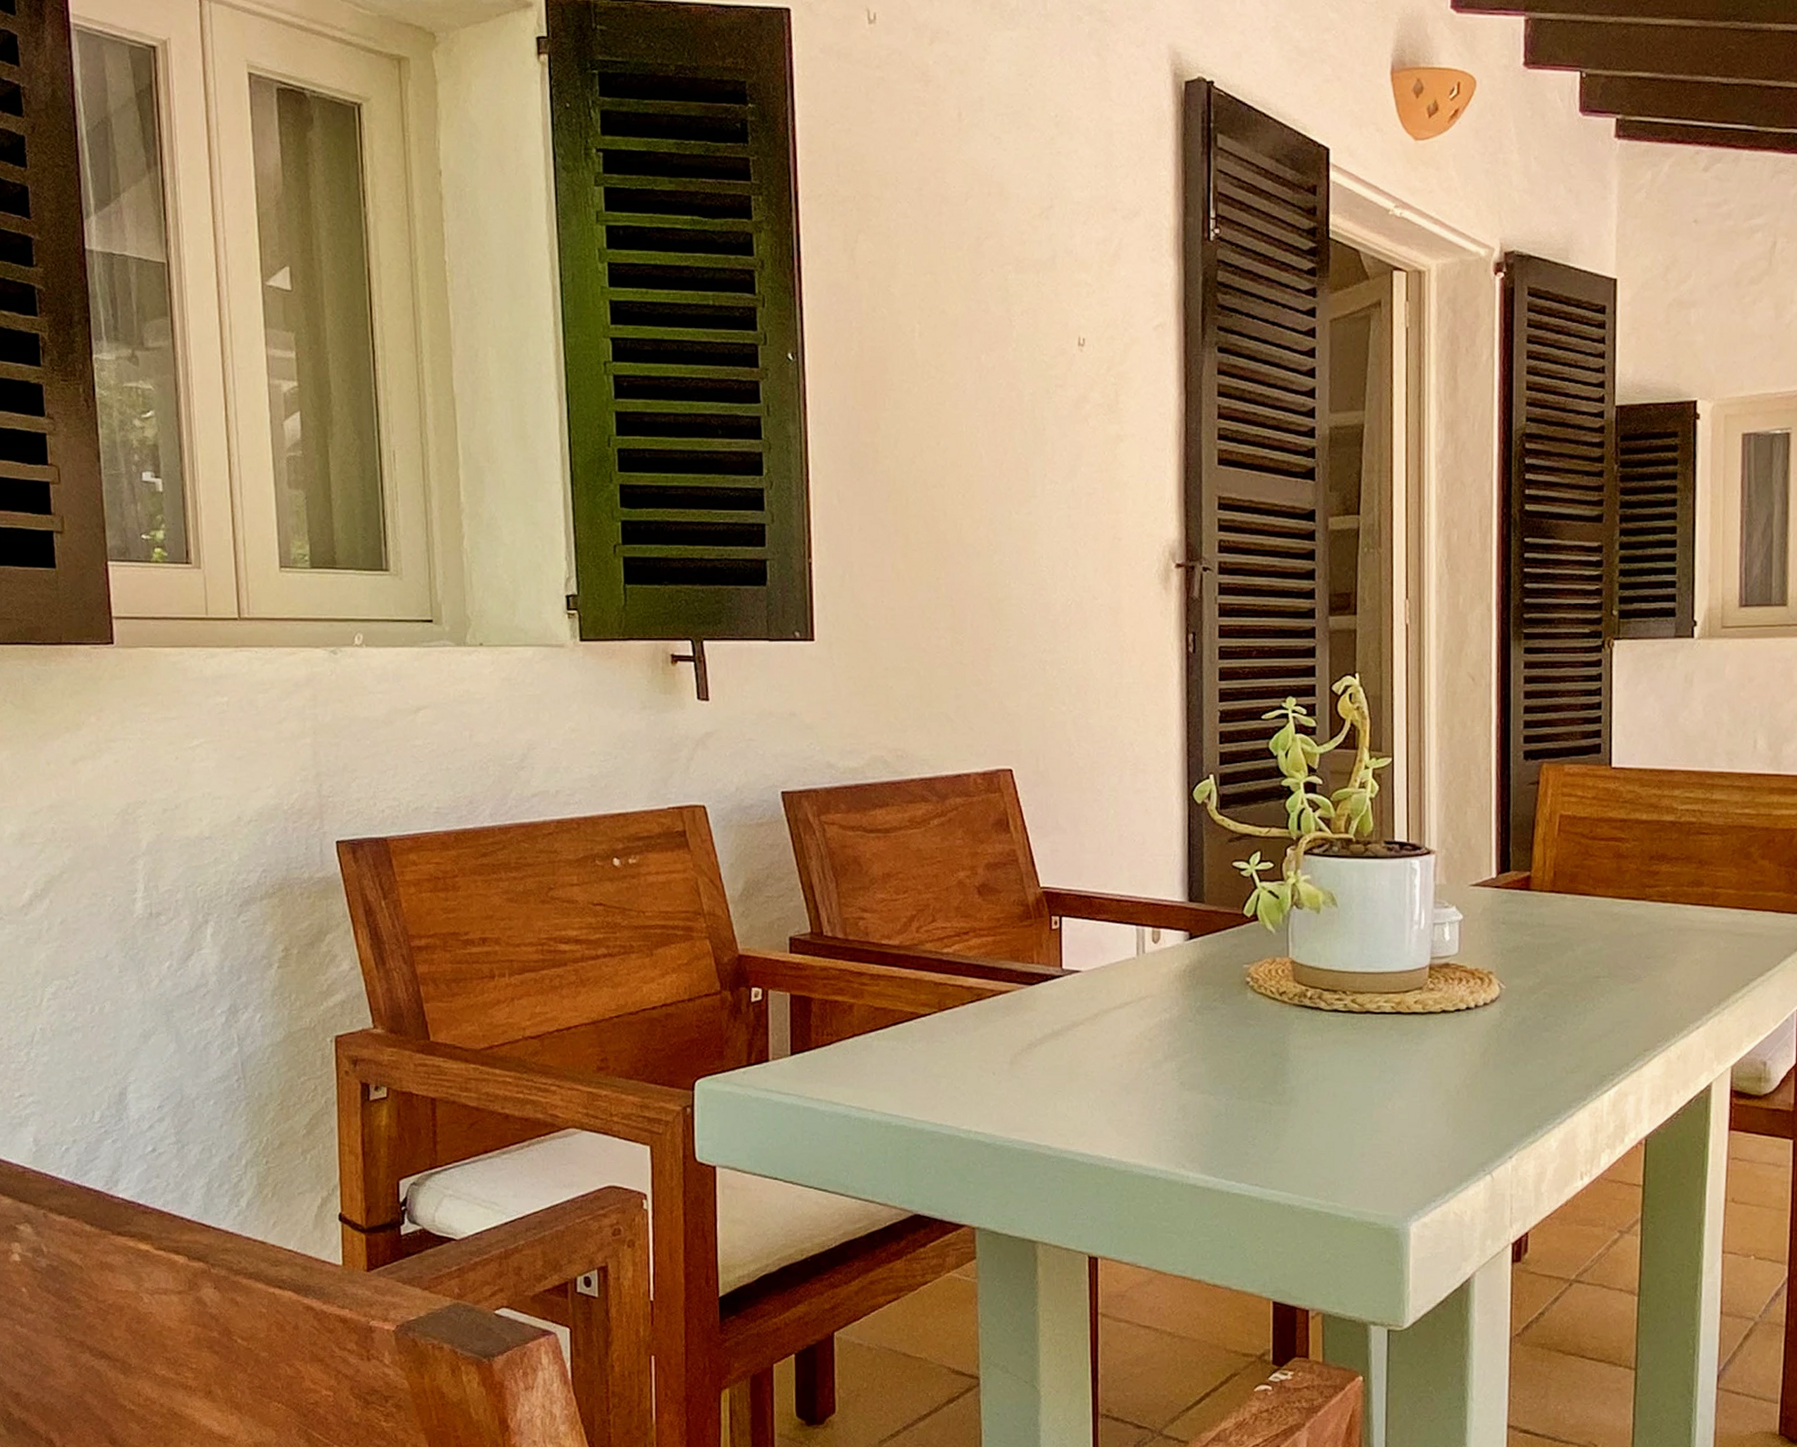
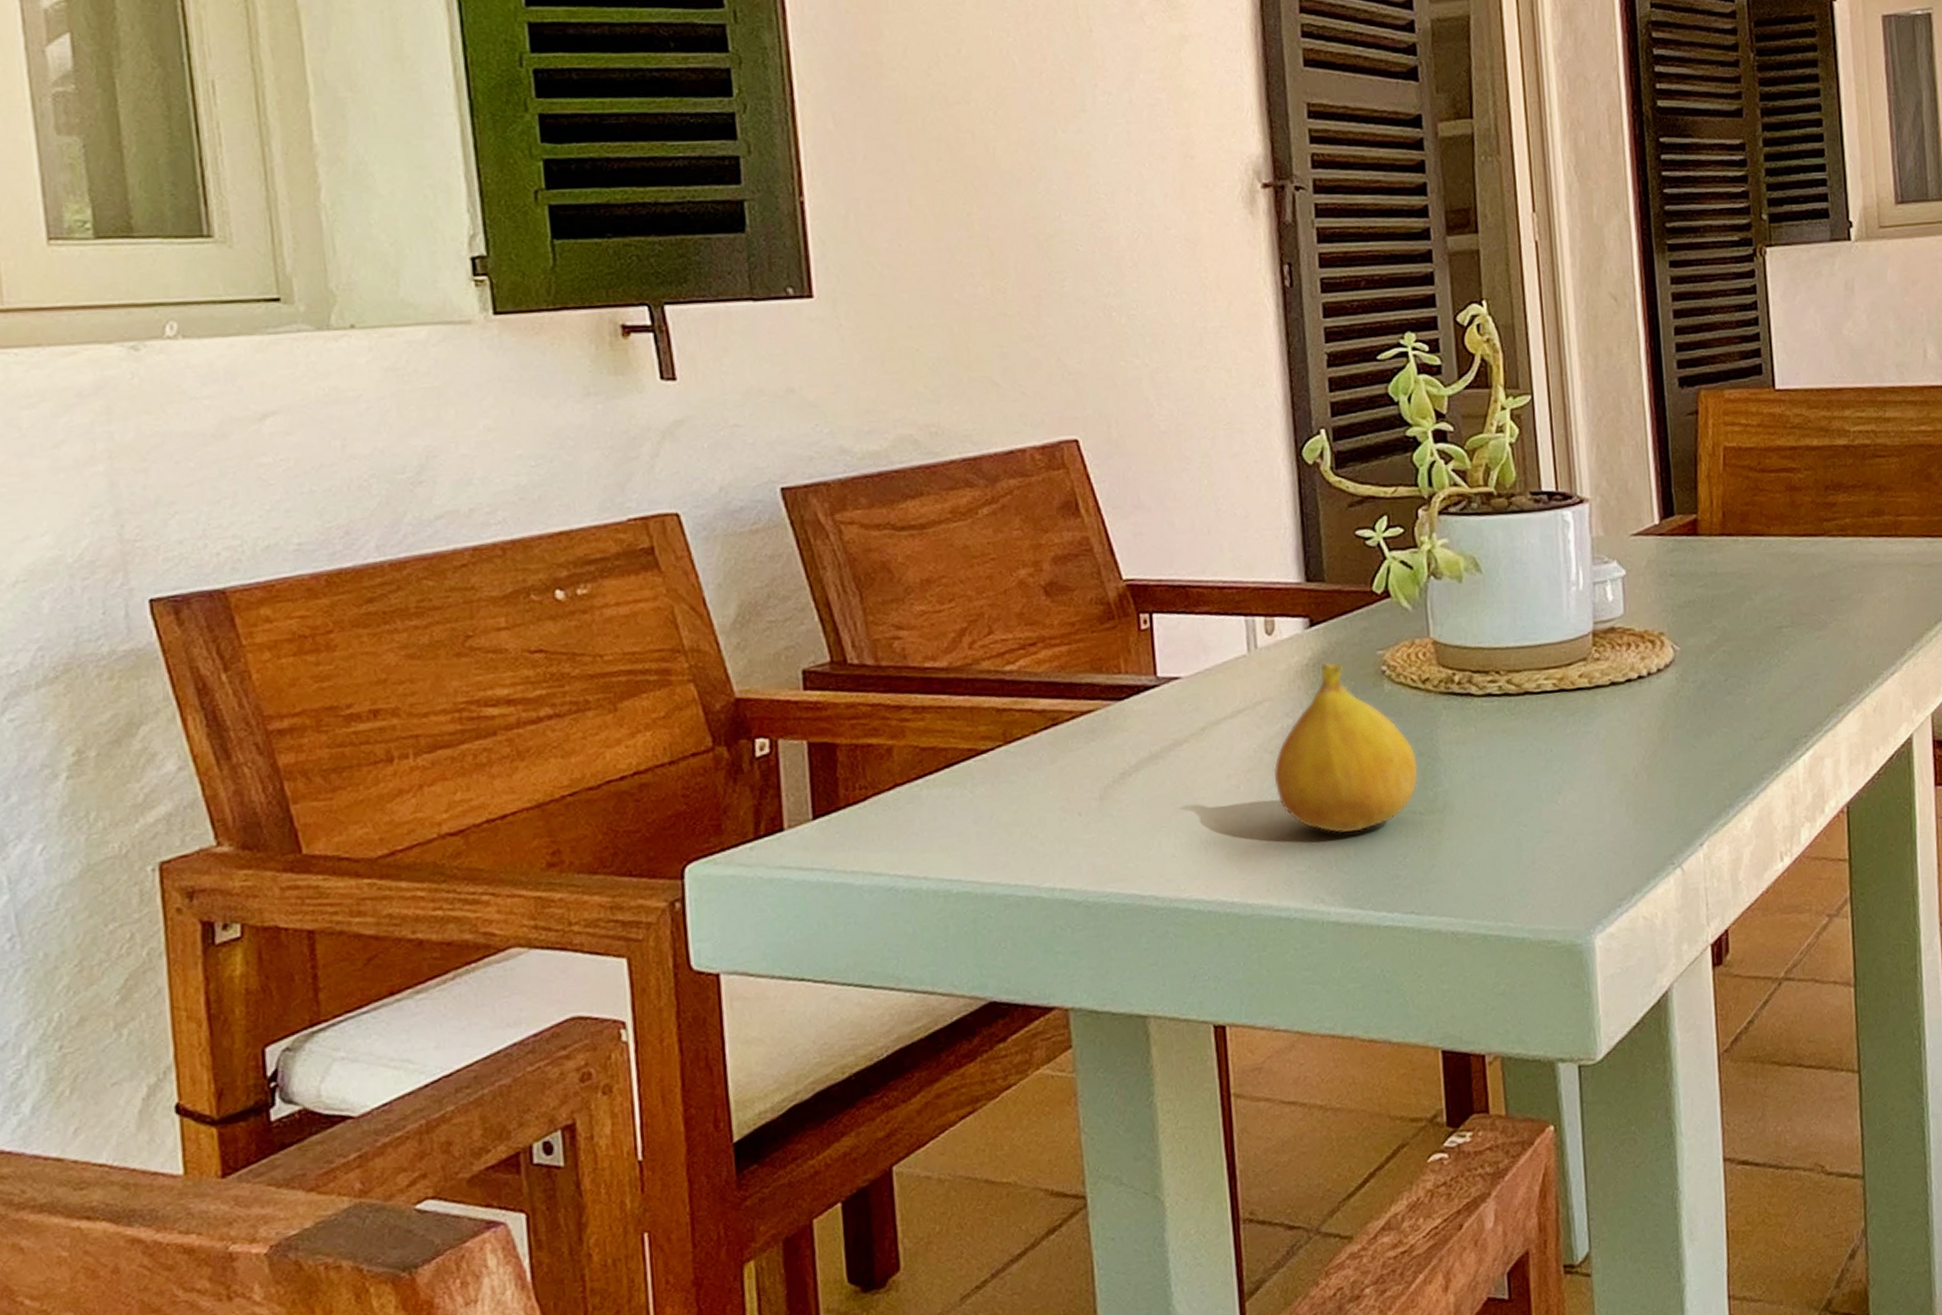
fruit: none [1151,971,1270,1113] -> present [1273,662,1418,833]

